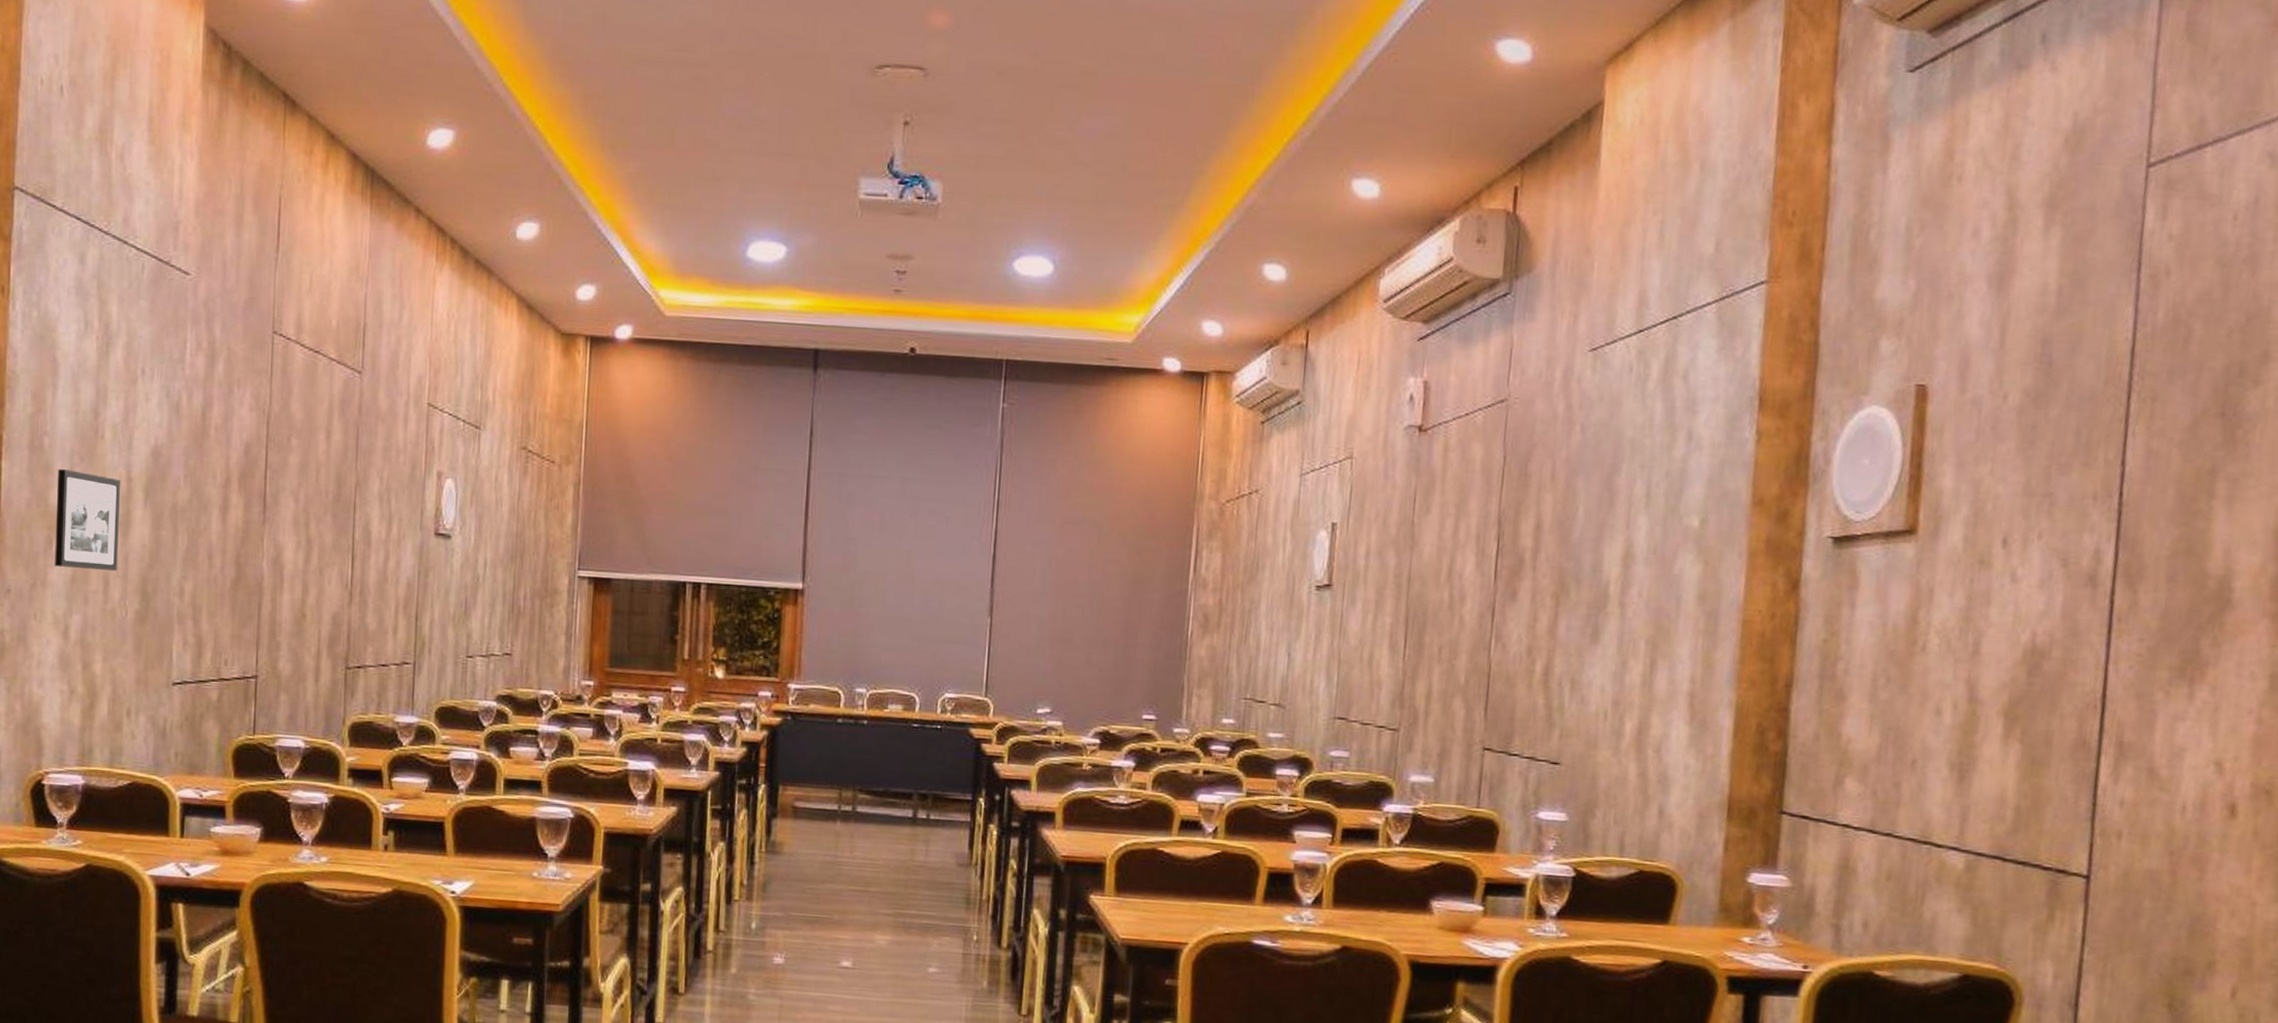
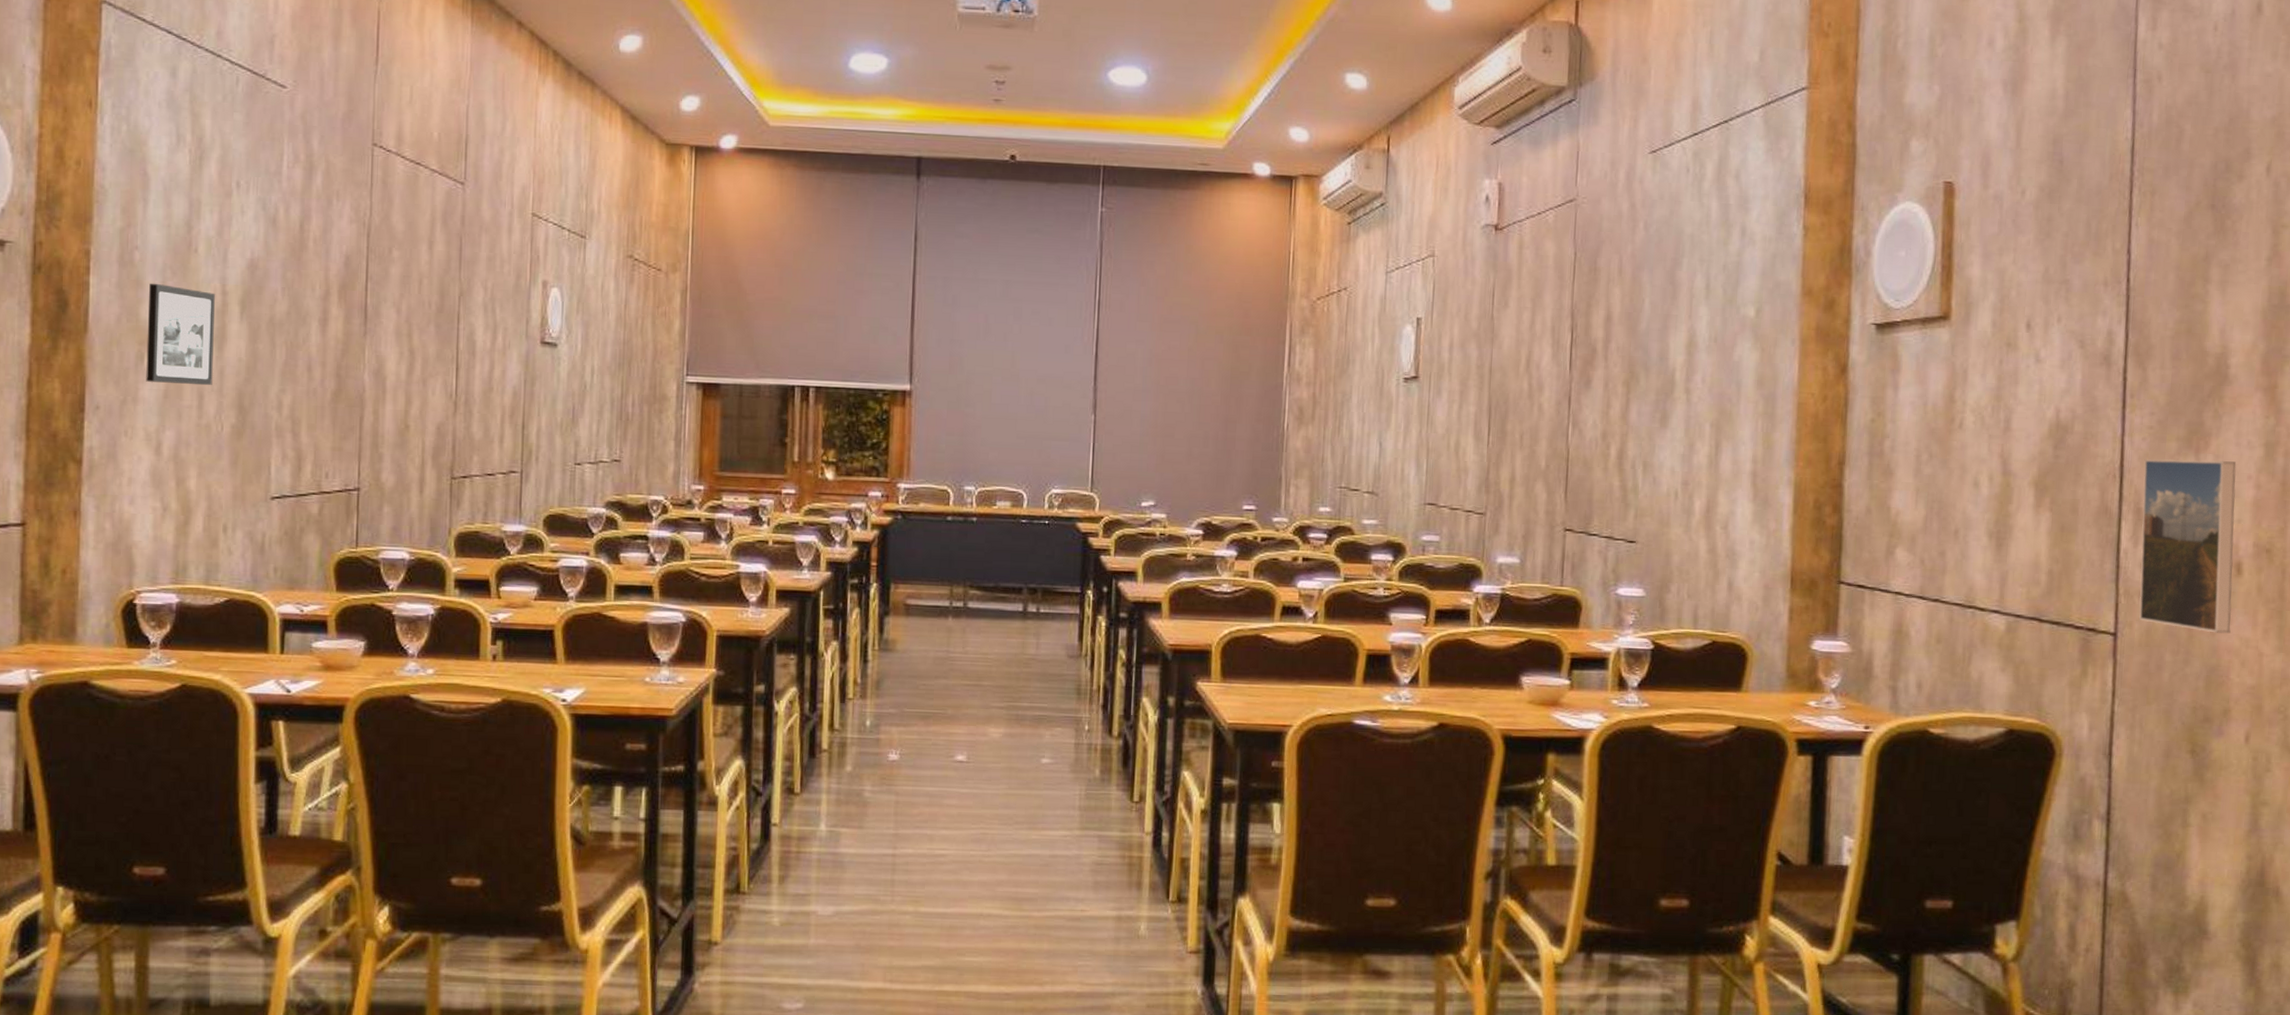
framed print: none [2116,689,2236,880] -> present [2139,459,2237,634]

